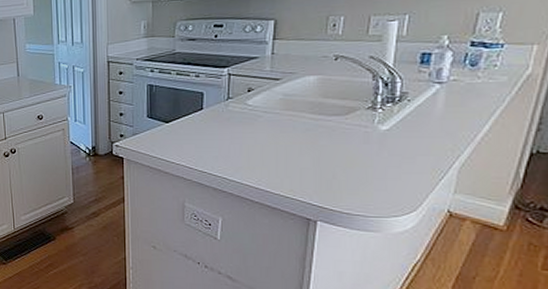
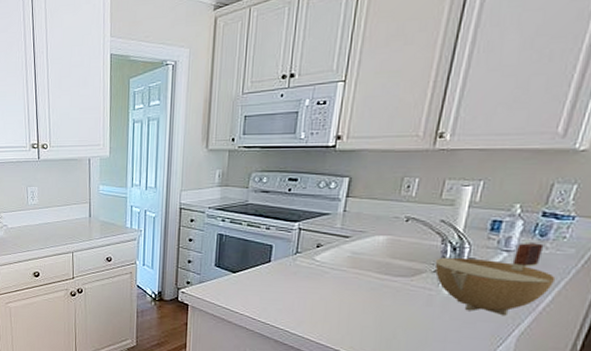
bowl: none [368,73,491,149] -> present [435,243,556,316]

